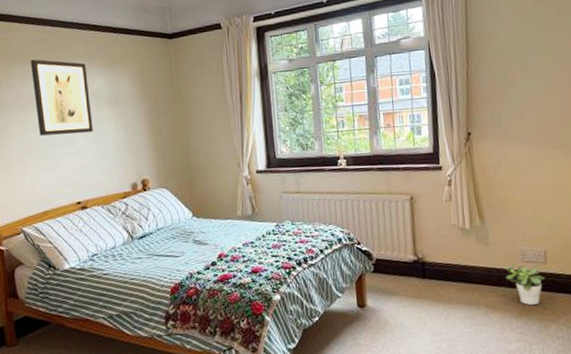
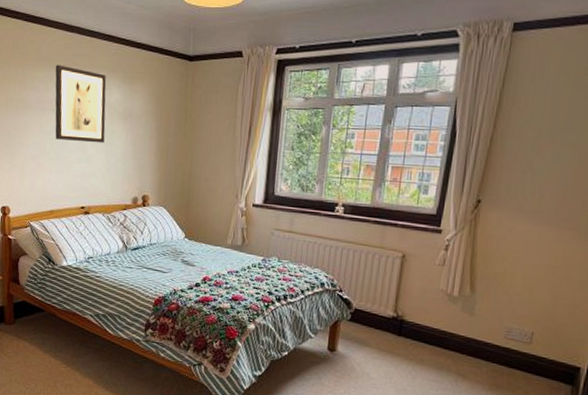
potted plant: present [503,263,545,306] -> none [484,338,526,383]

